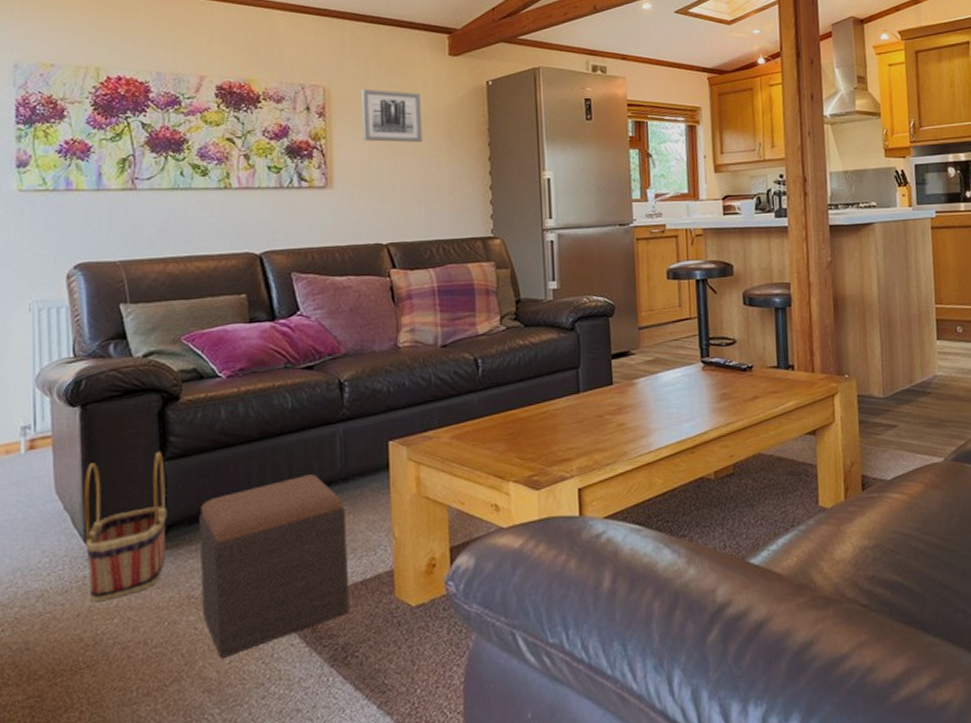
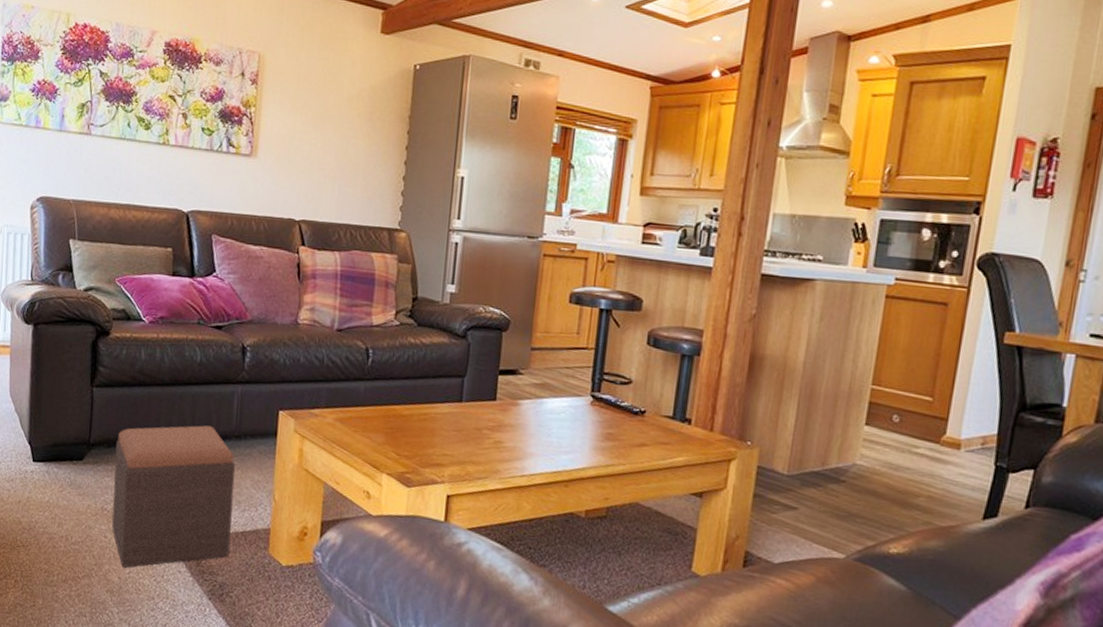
basket: present [84,452,167,603] -> none [28,376,93,496]
wall art: present [362,89,423,143] -> none [289,60,348,122]

